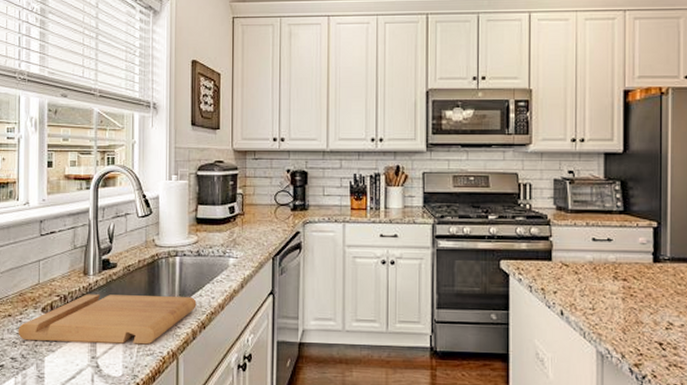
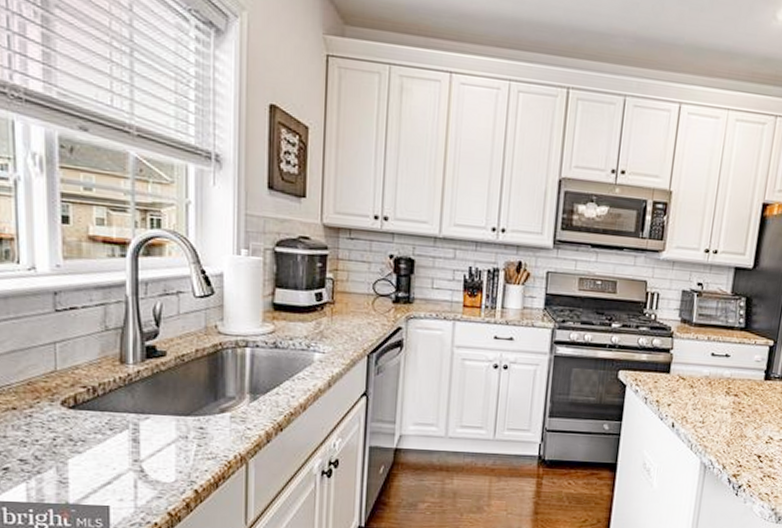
cutting board: present [18,294,197,345] -> none [27,386,272,447]

